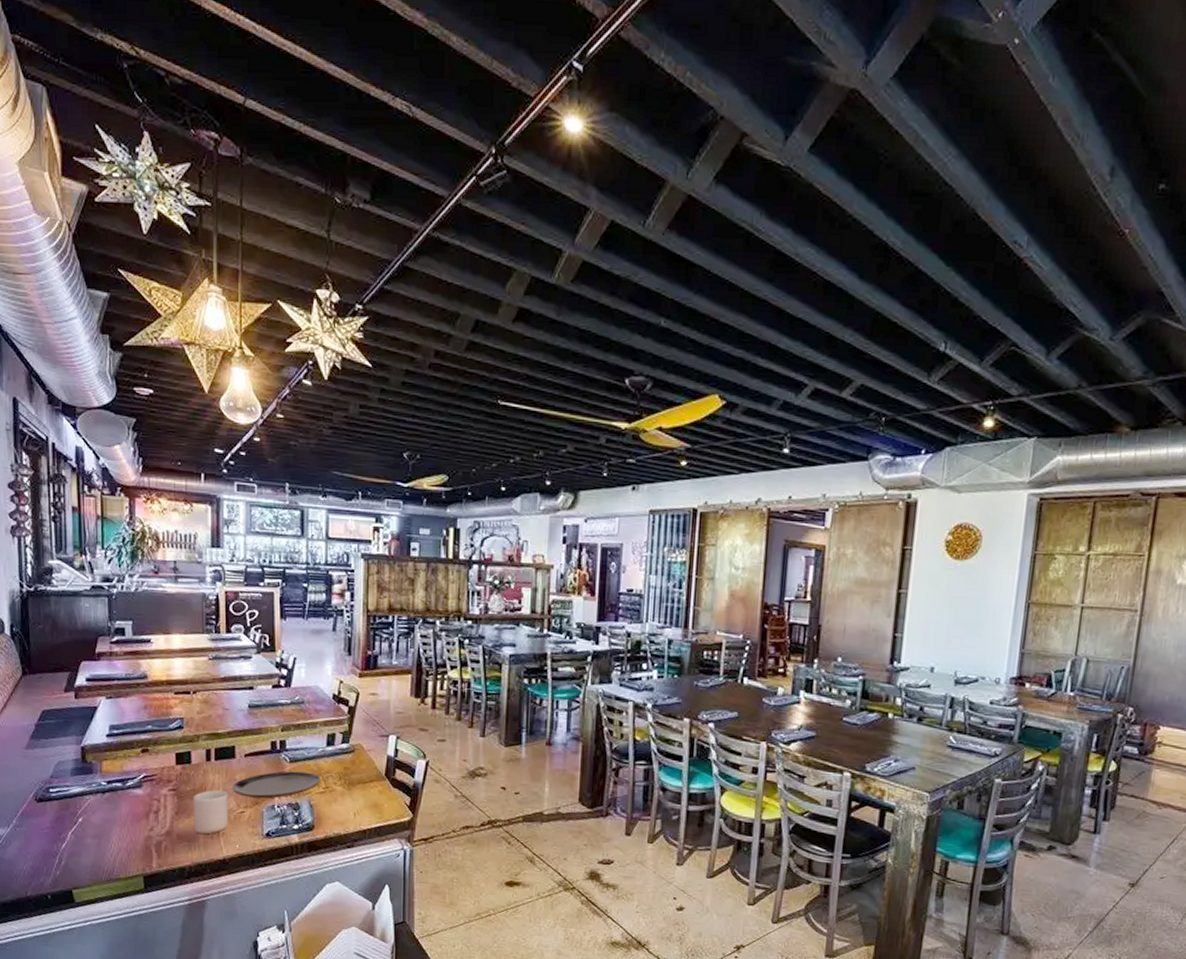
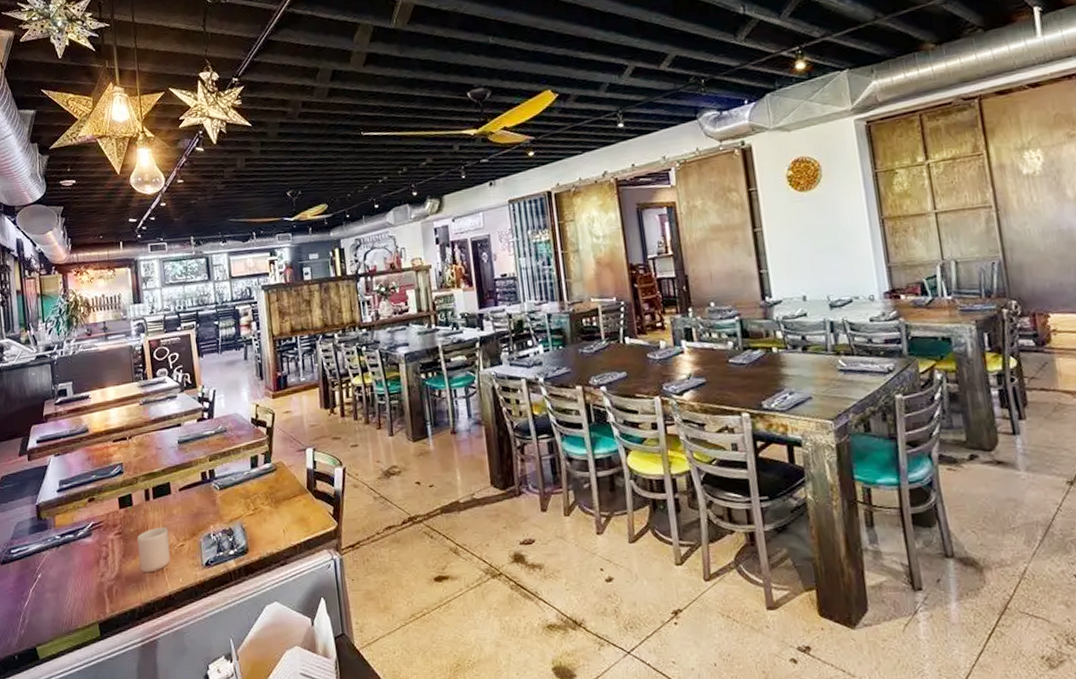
plate: present [232,771,320,799] -> none [171,496,249,530]

